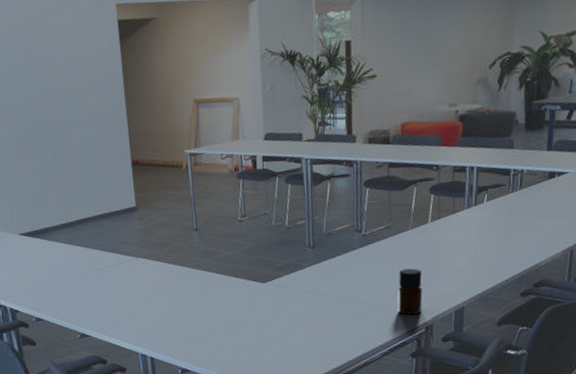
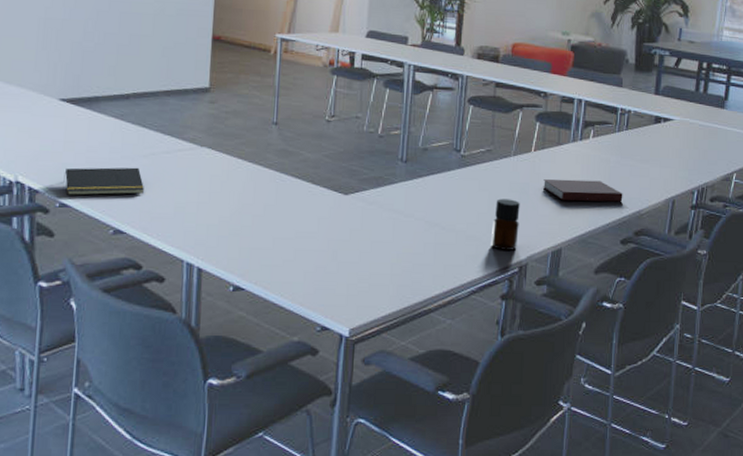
notepad: none [34,282,98,311] -> present [63,167,144,196]
notebook: none [441,241,521,264] -> present [542,179,623,202]

